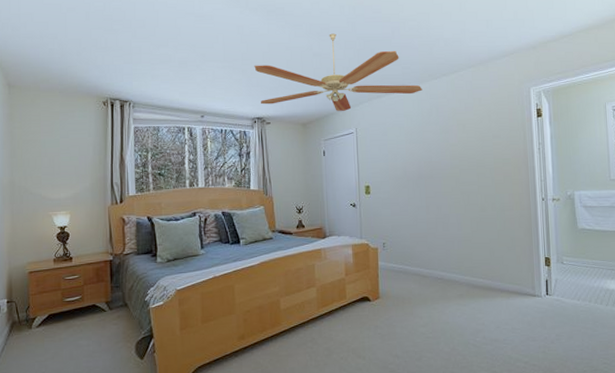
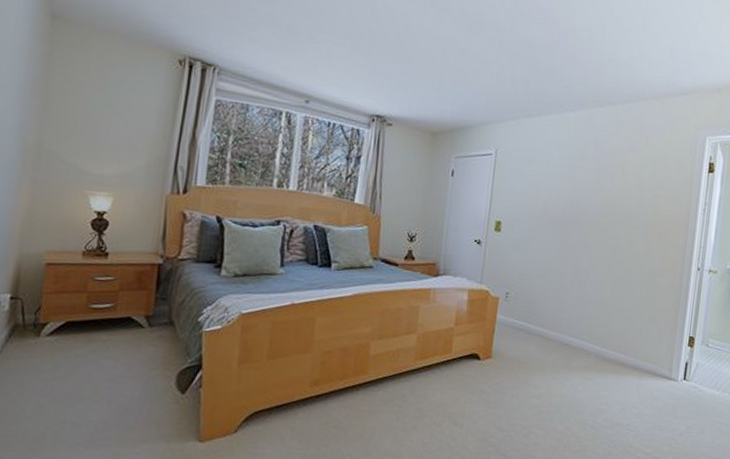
ceiling fan: present [254,33,422,111] -> none [382,27,583,126]

